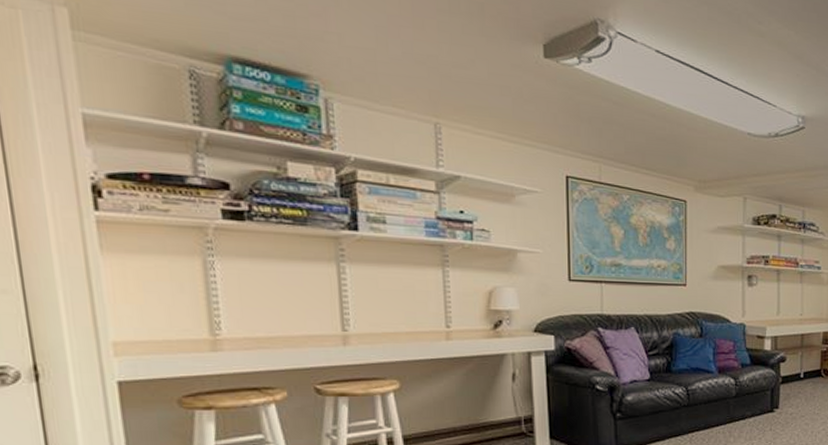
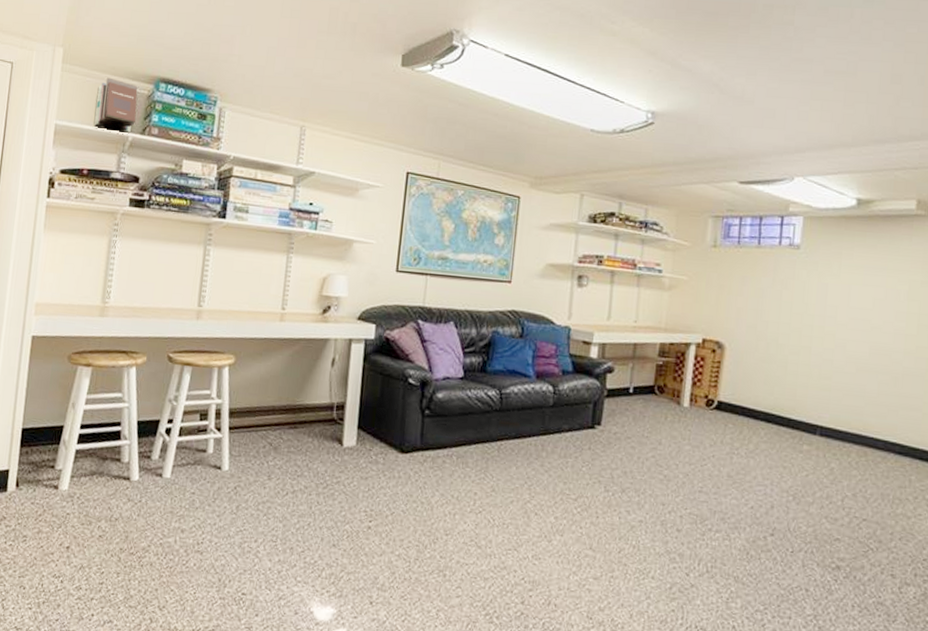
books: none [137,52,207,130] -> present [92,77,138,135]

